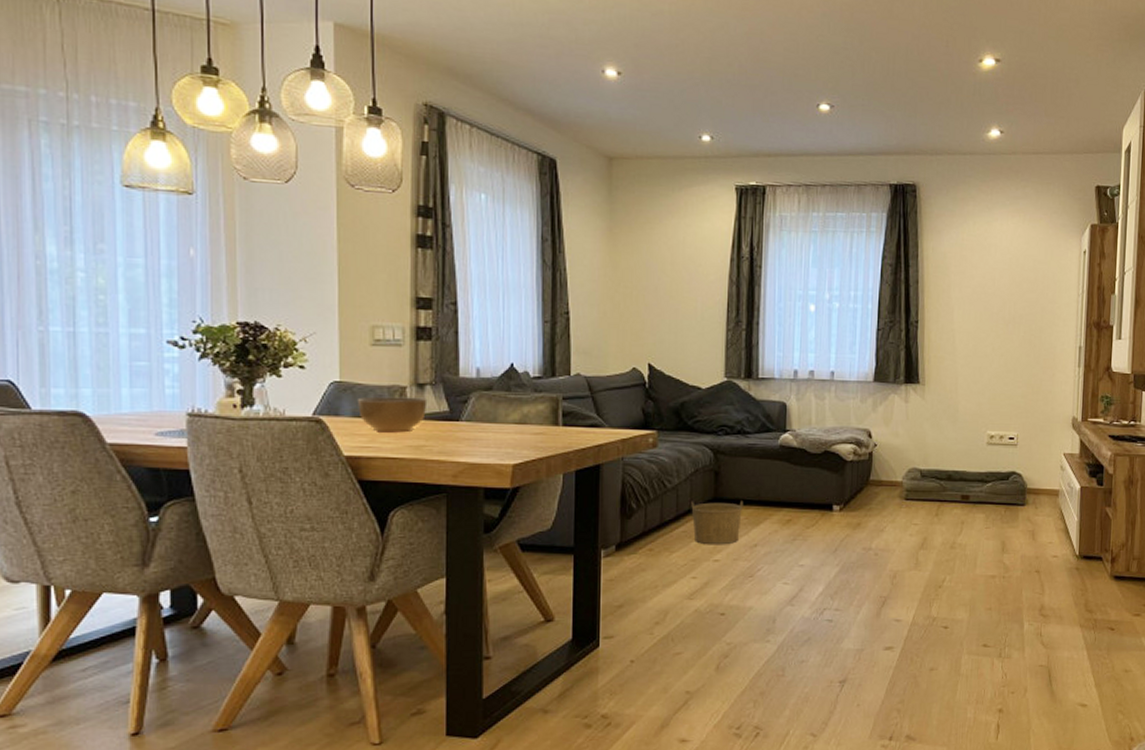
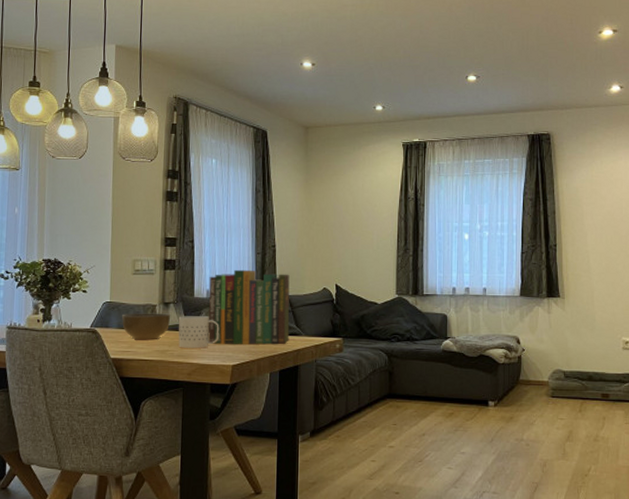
mug: none [438,401,495,443] -> present [178,316,220,349]
books: none [479,342,589,439] -> present [208,269,290,345]
basket: present [691,501,744,545] -> none [370,396,413,434]

